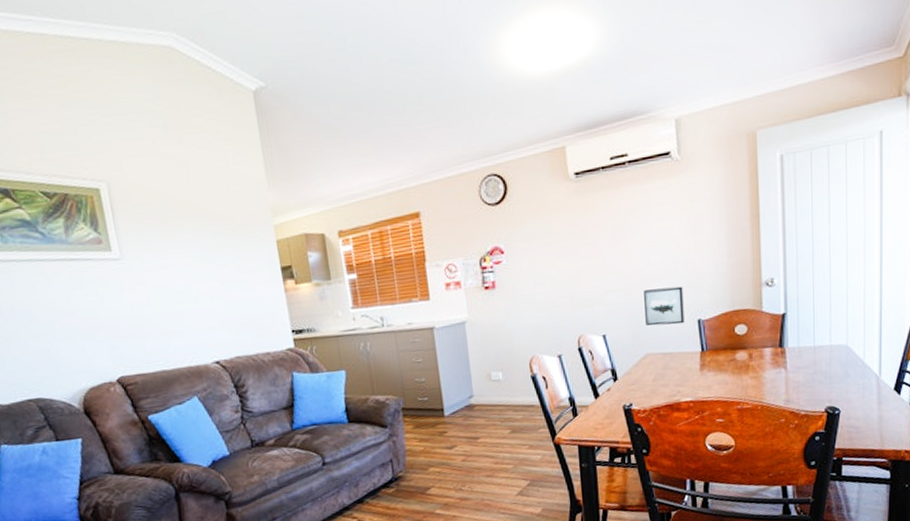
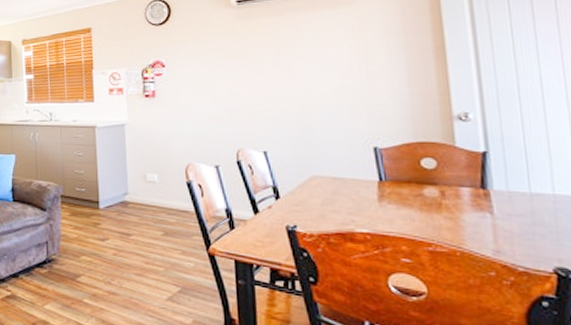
wall art: present [644,286,685,326] -> none [309,111,358,150]

